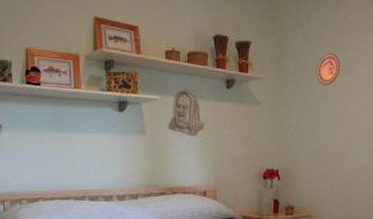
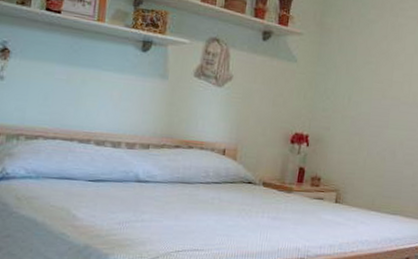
decorative plate: present [316,53,340,85] -> none [361,16,388,50]

